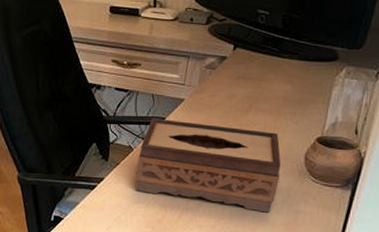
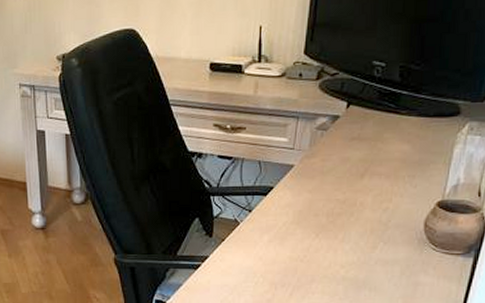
tissue box: present [135,118,282,213] -> none [243,187,400,286]

